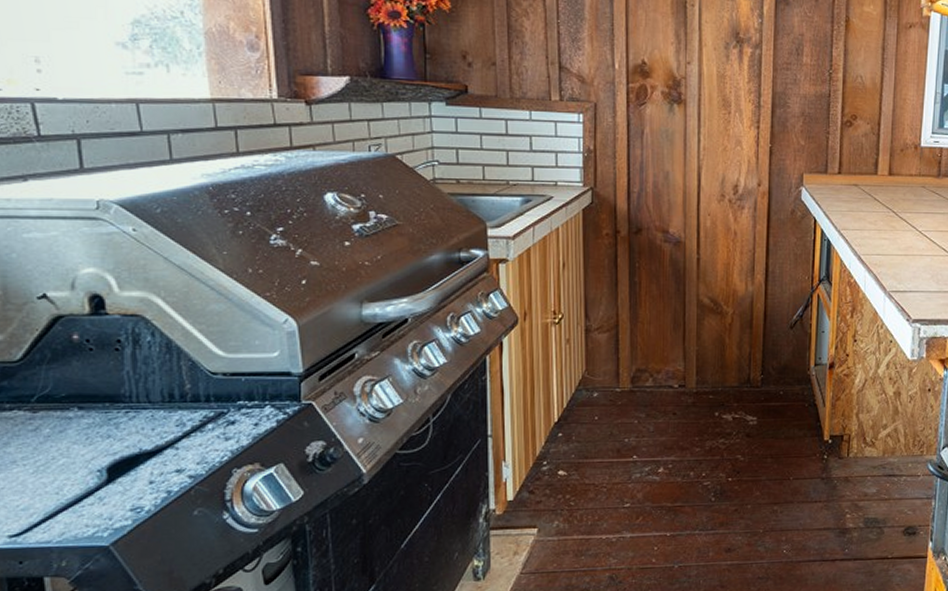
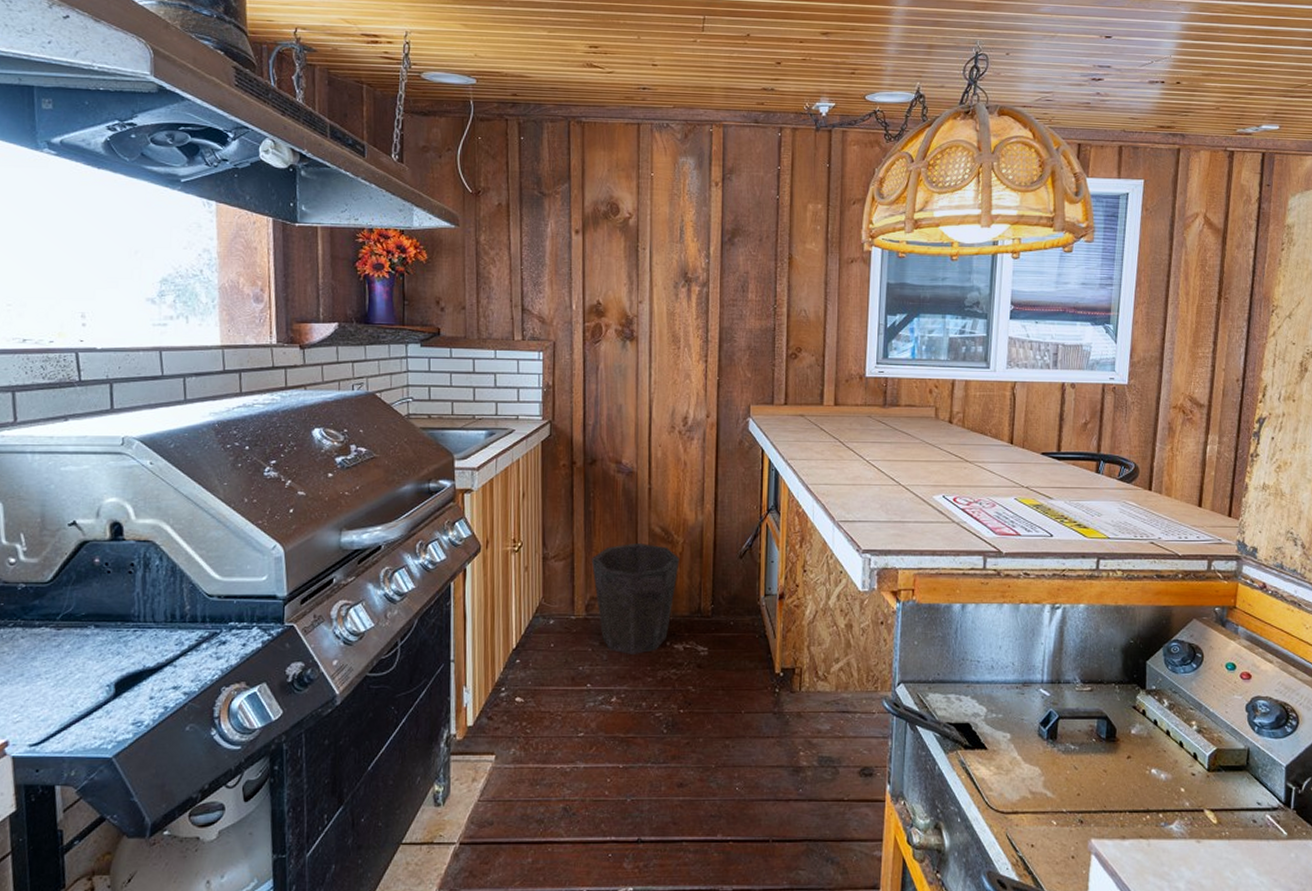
waste bin: none [636,313,729,425] -> present [591,542,680,654]

